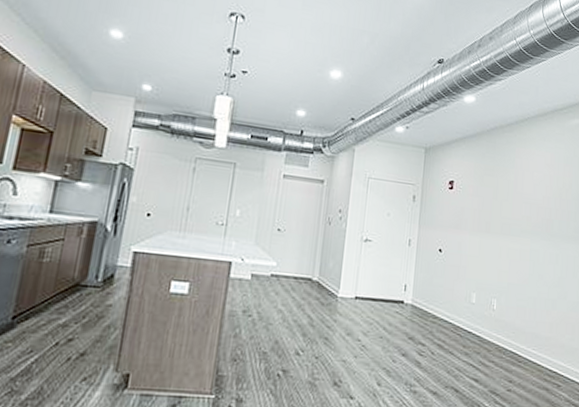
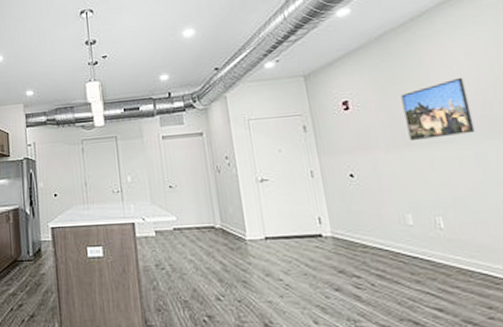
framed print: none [490,182,538,232] -> present [401,77,476,142]

